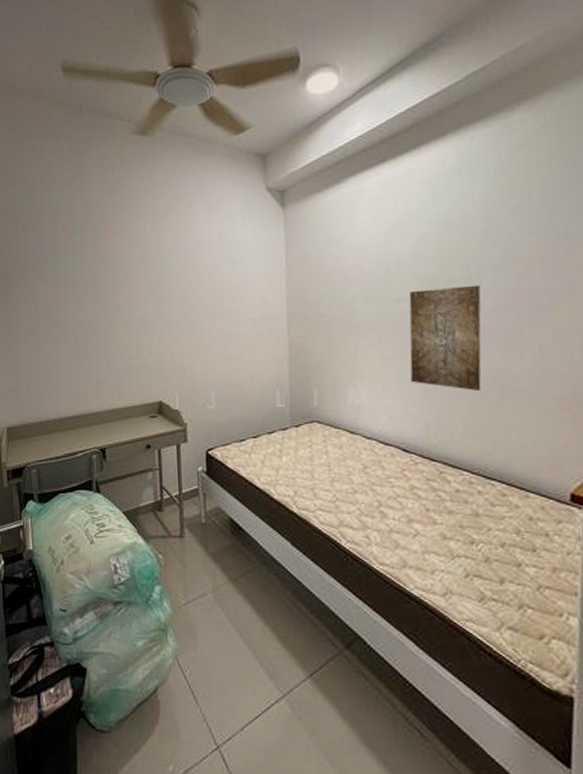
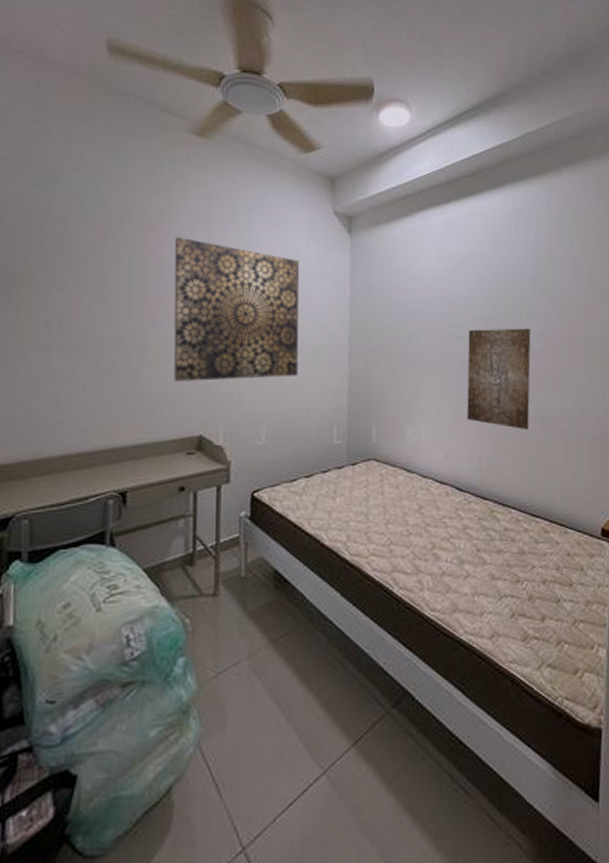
wall art: none [127,228,241,355] -> present [173,236,300,381]

